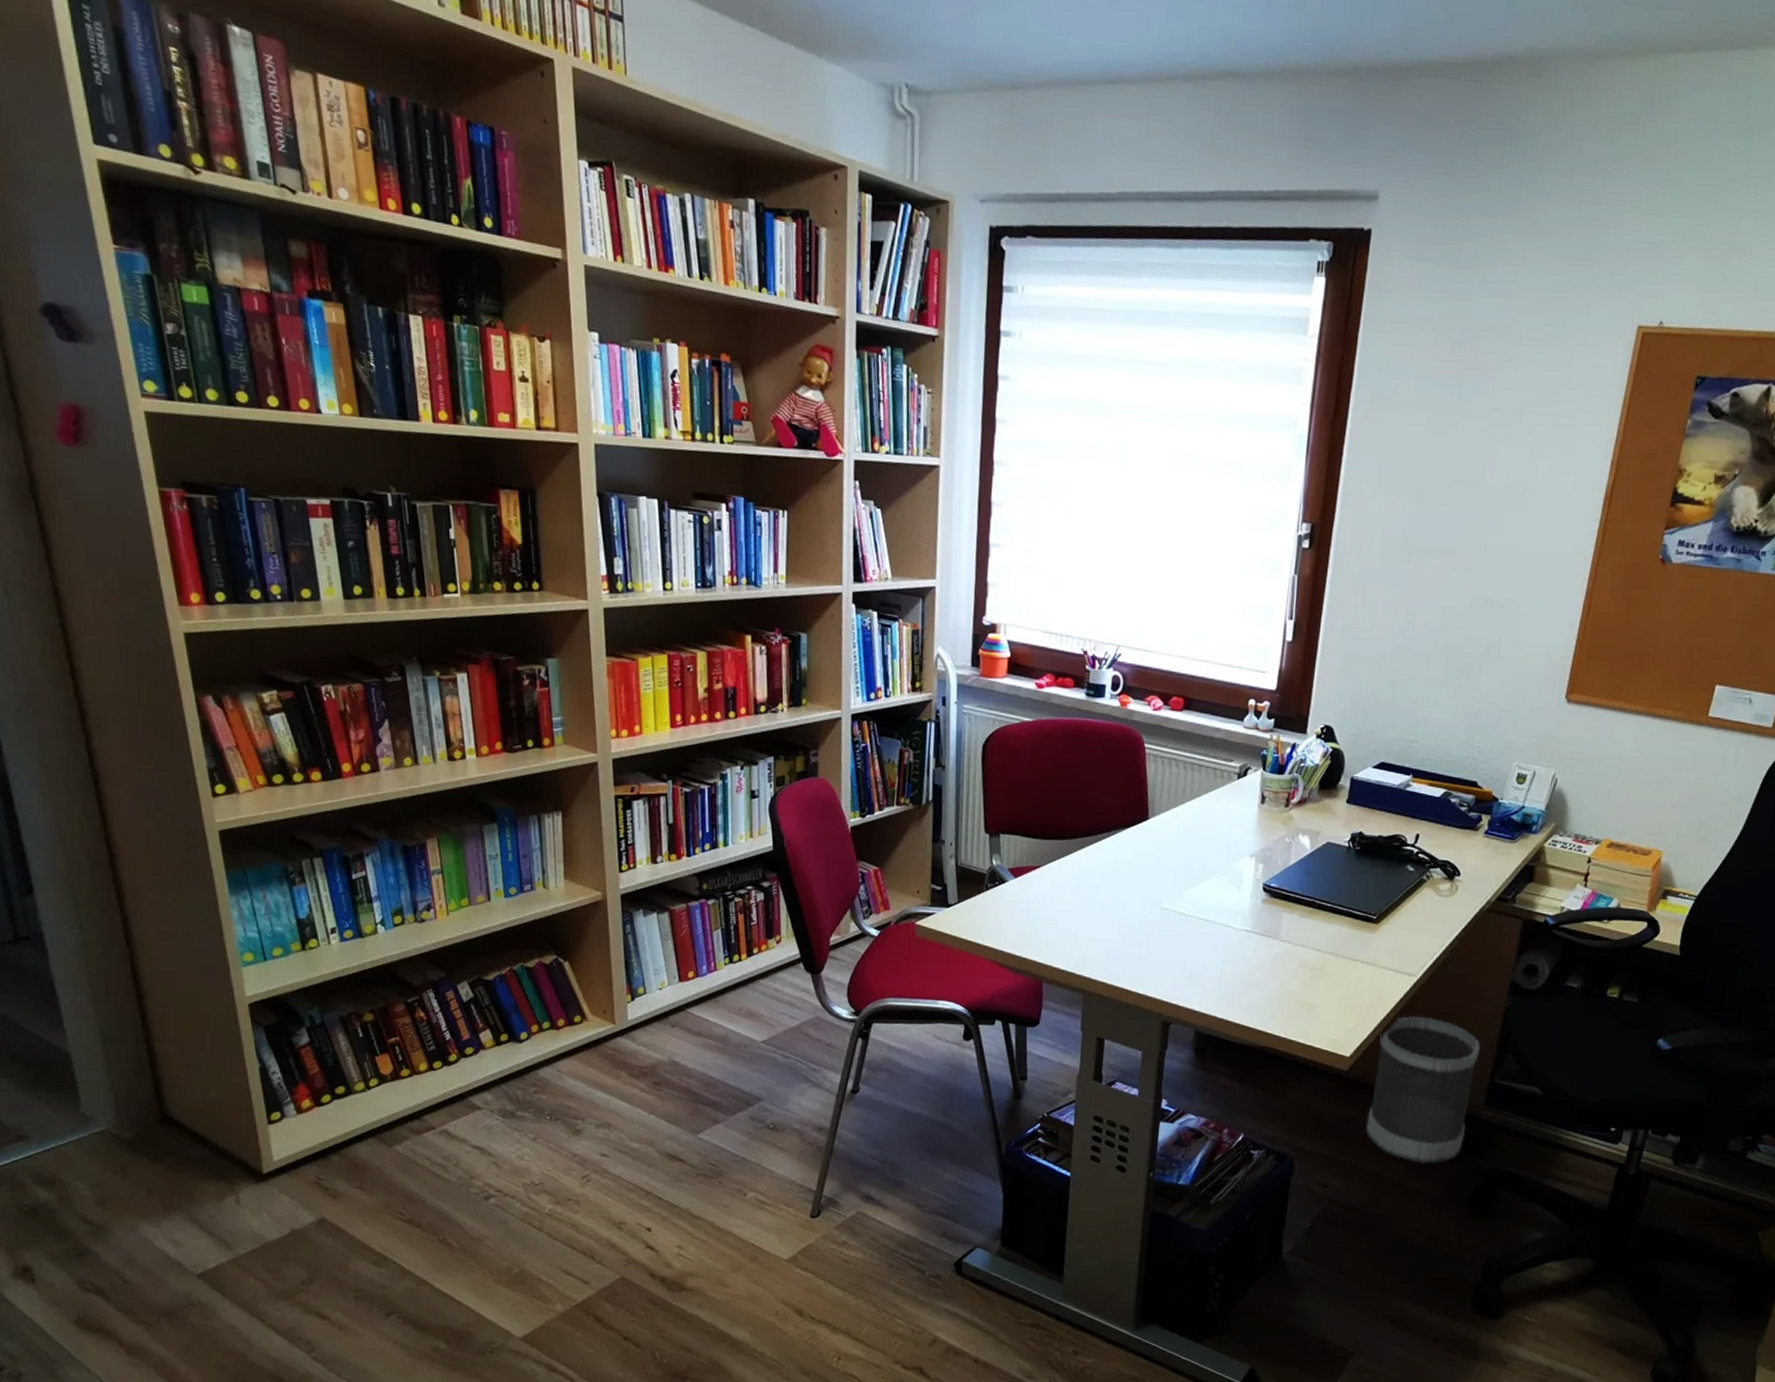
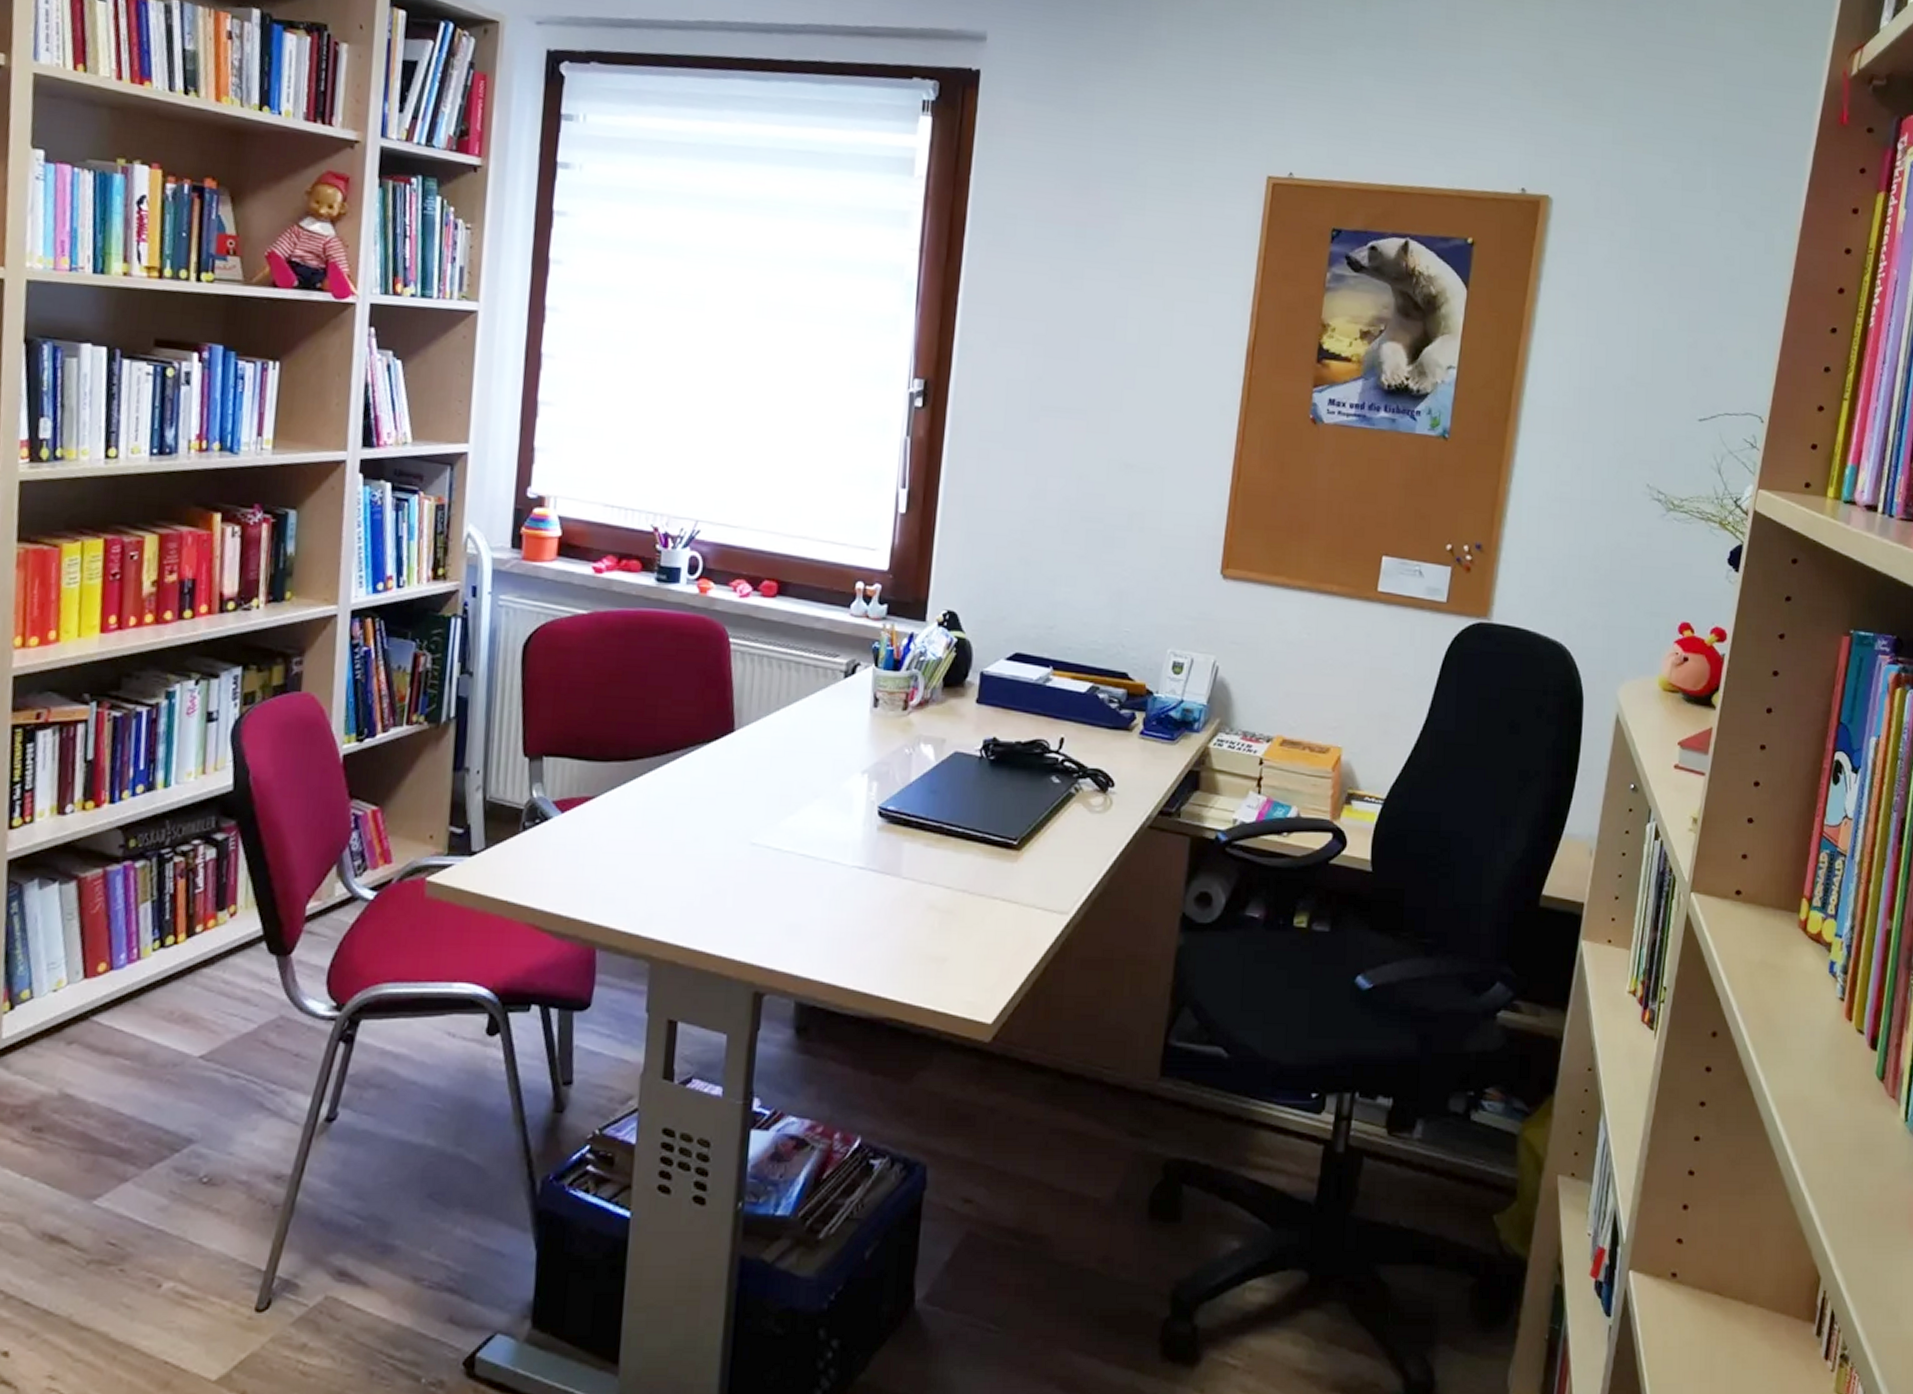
wastebasket: present [1366,1016,1480,1164] -> none [1016,965,1150,1161]

